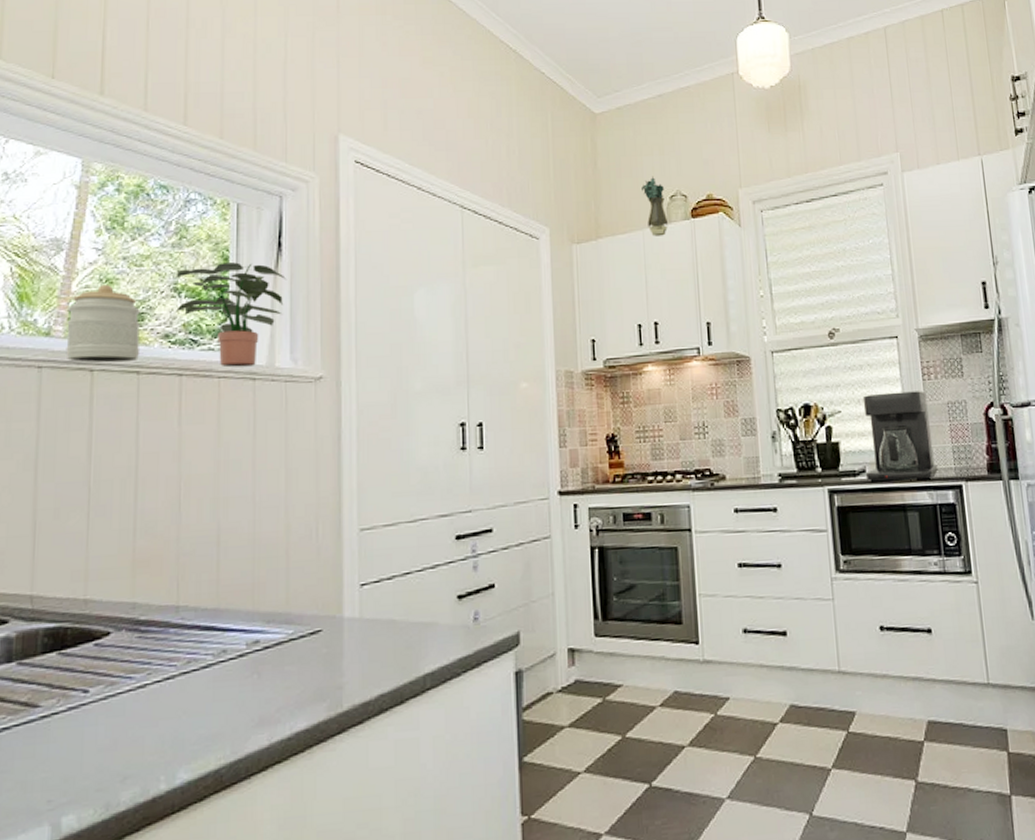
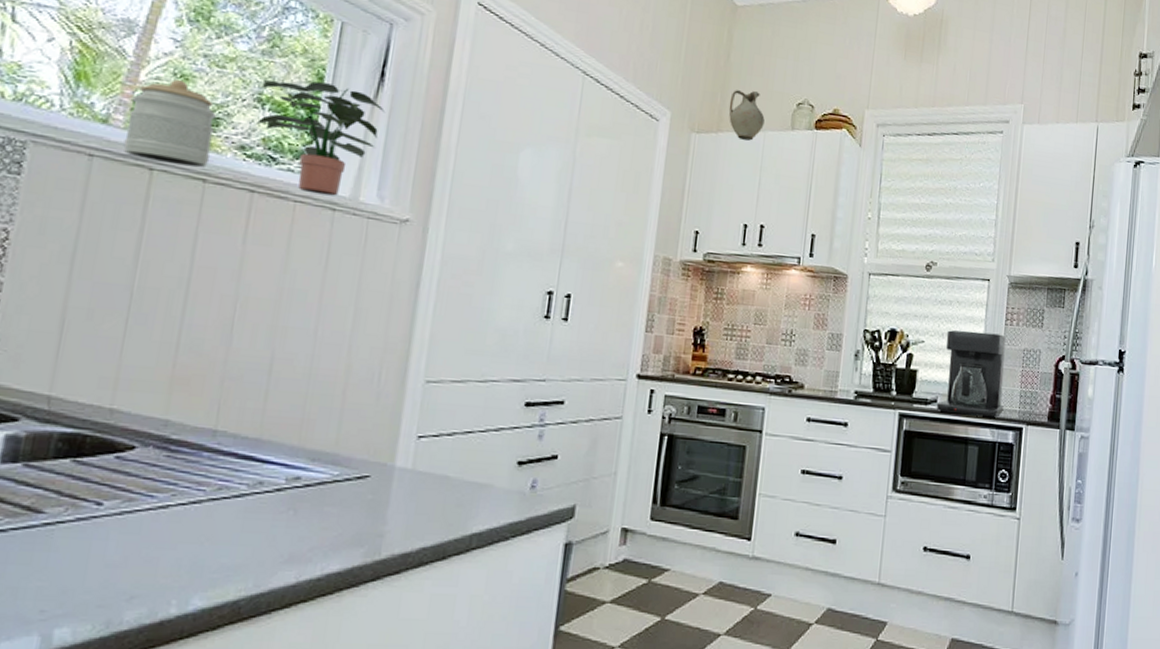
ceramic jug: none [603,193,641,242] -> present [728,90,765,141]
vase: present [642,176,669,236] -> none [770,80,793,142]

